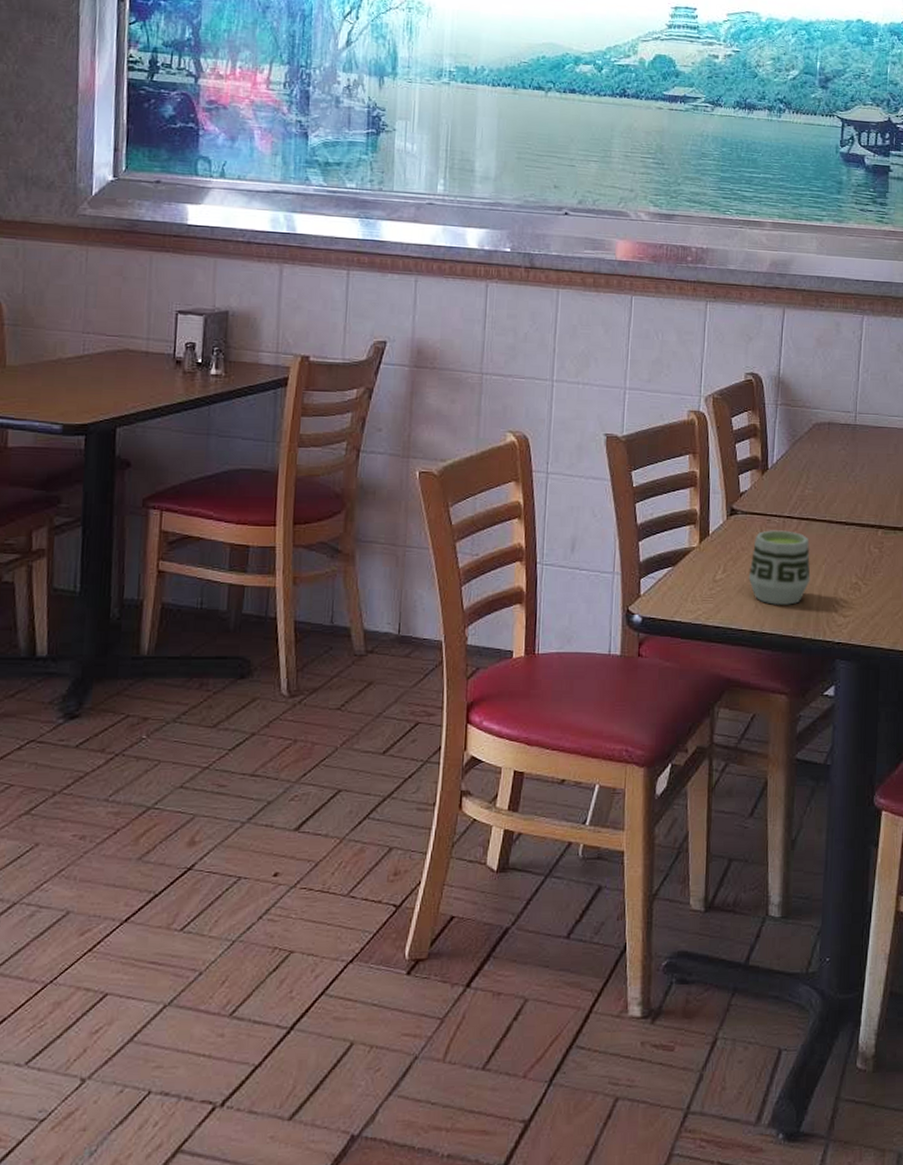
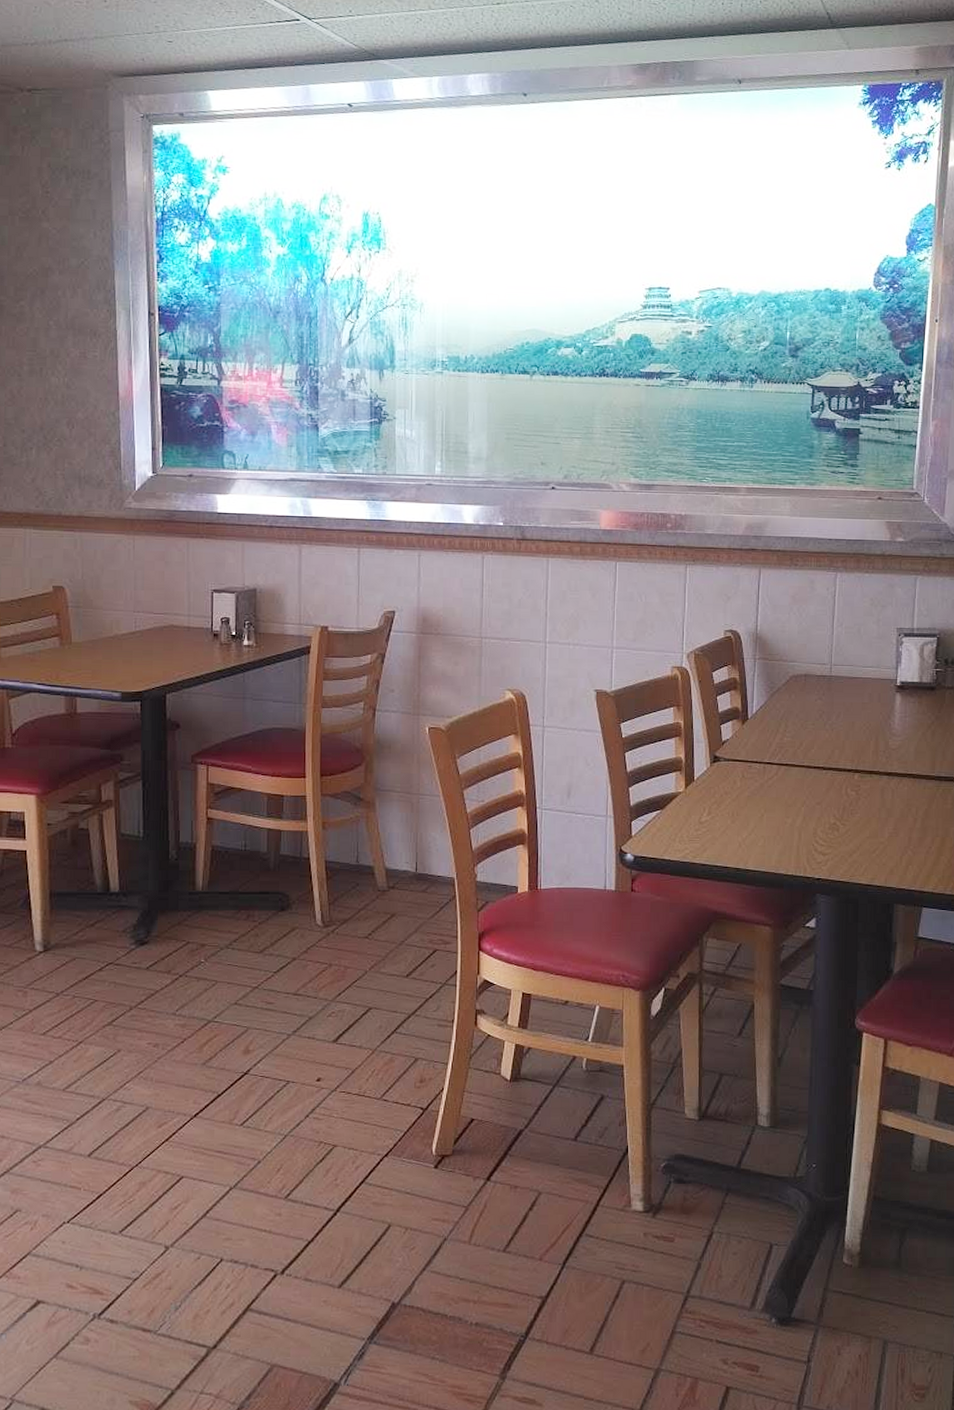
cup: present [748,530,811,605] -> none [732,775,791,844]

